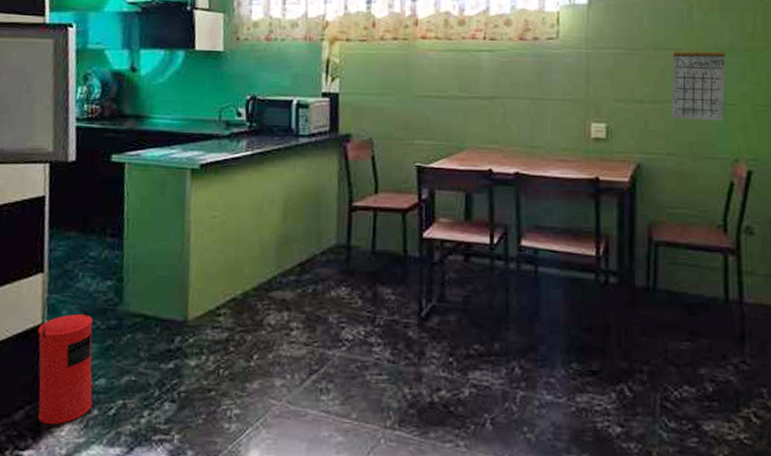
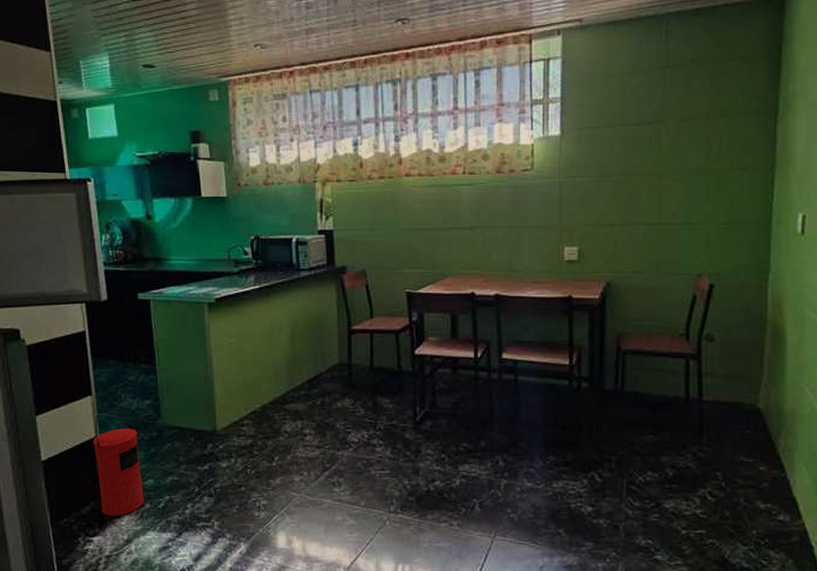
calendar: present [671,40,726,121] -> none [639,164,692,240]

